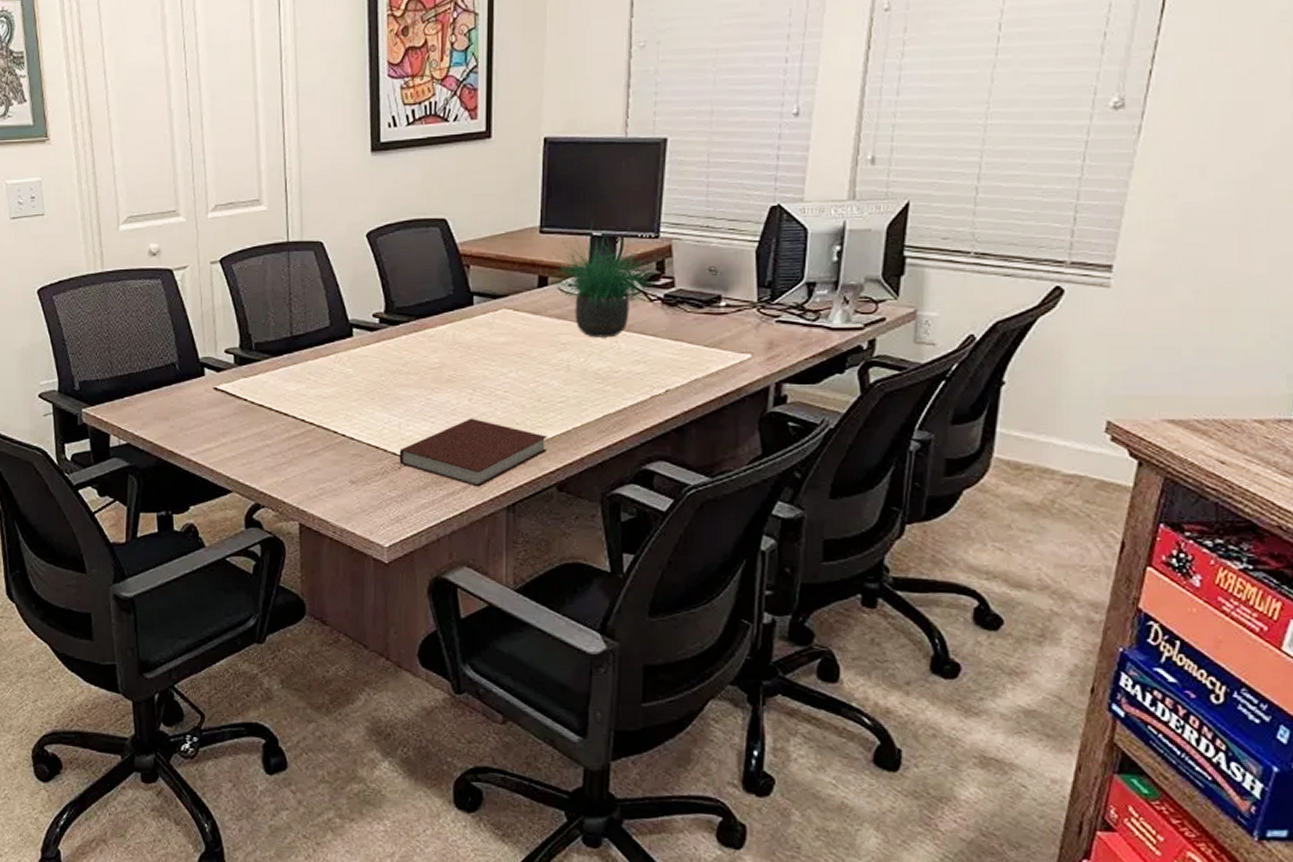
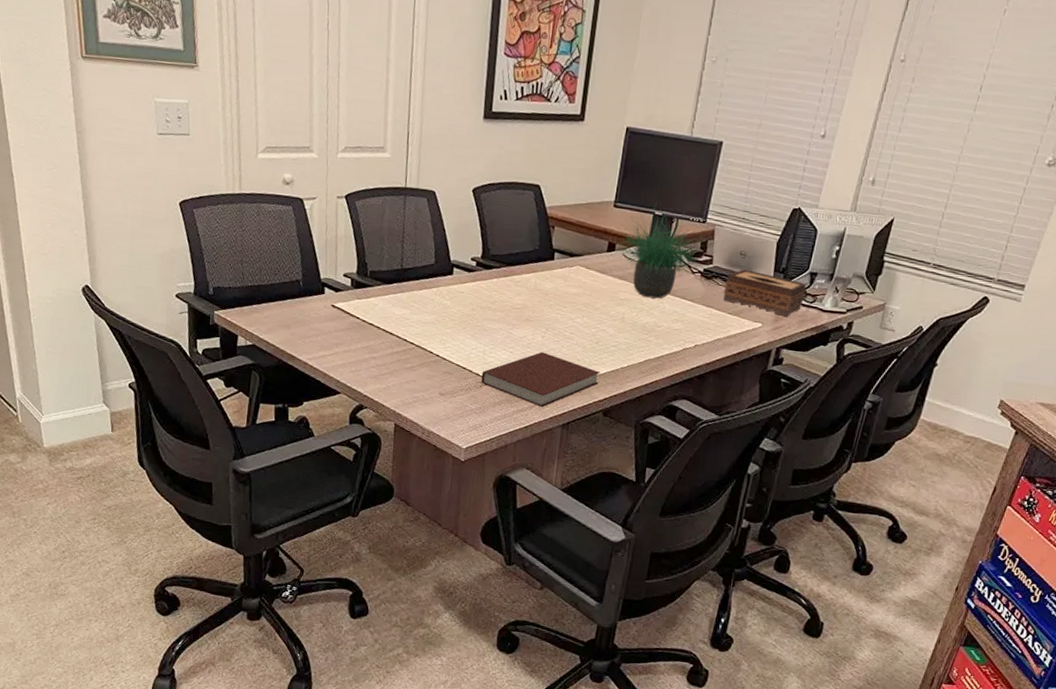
tissue box: none [694,289,804,341] -> present [723,269,807,317]

